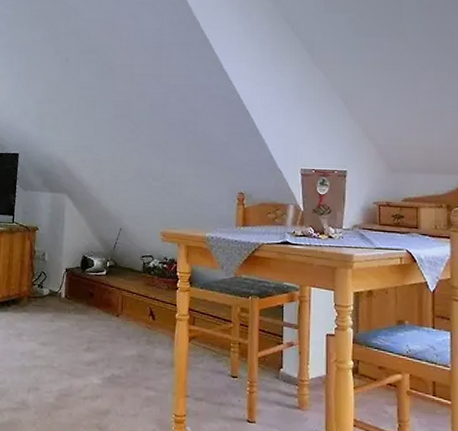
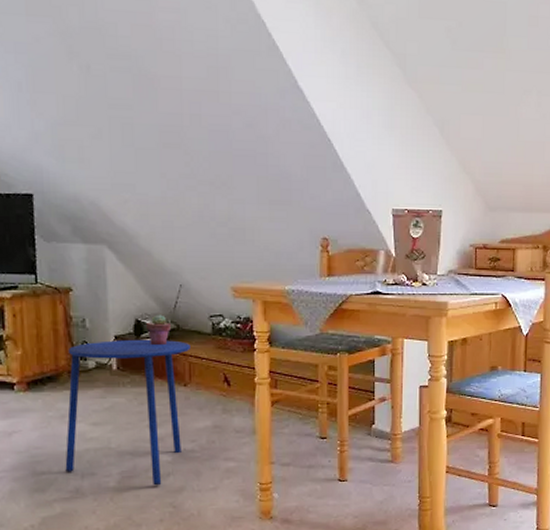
side table: none [16,272,124,406] -> present [65,340,191,486]
potted succulent: none [91,252,110,280] -> present [146,314,171,346]

